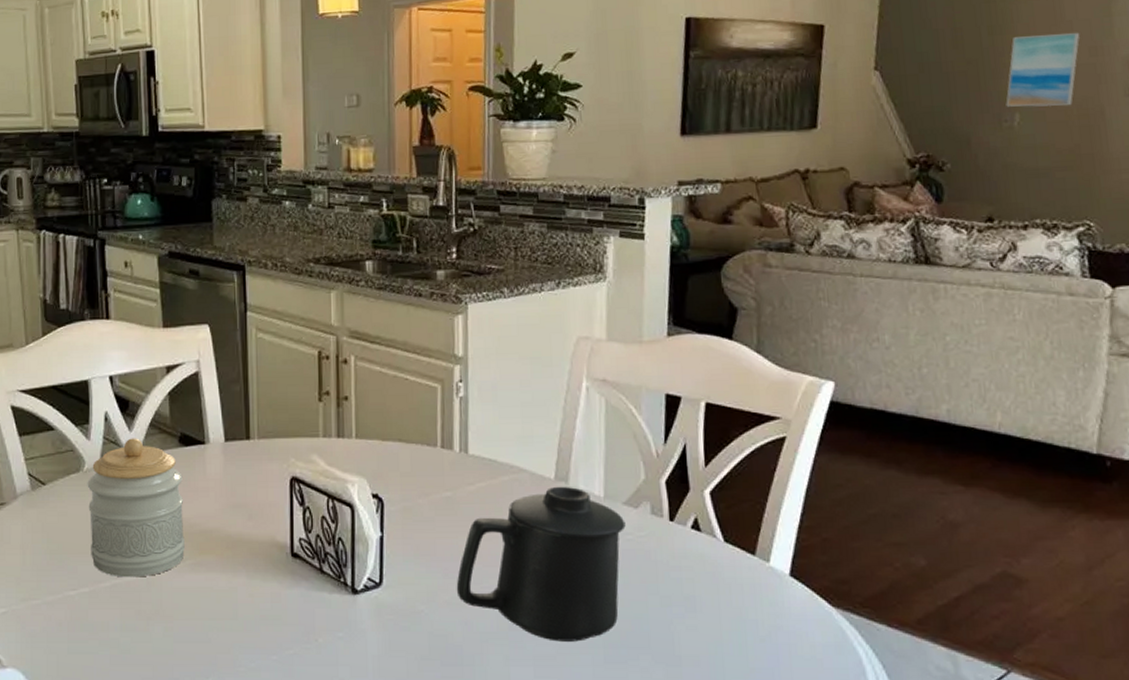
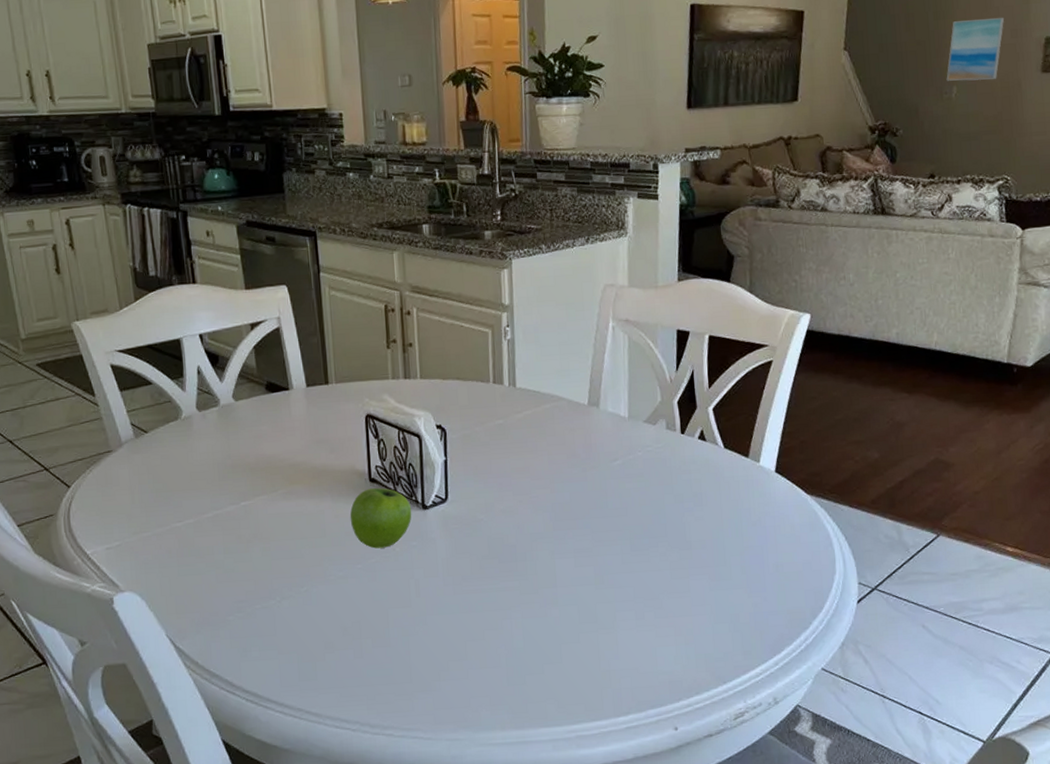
jar: present [87,438,185,578] -> none [185,388,276,509]
fruit: none [266,565,340,637] -> present [350,488,412,549]
mug: present [456,486,626,642] -> none [509,410,646,537]

